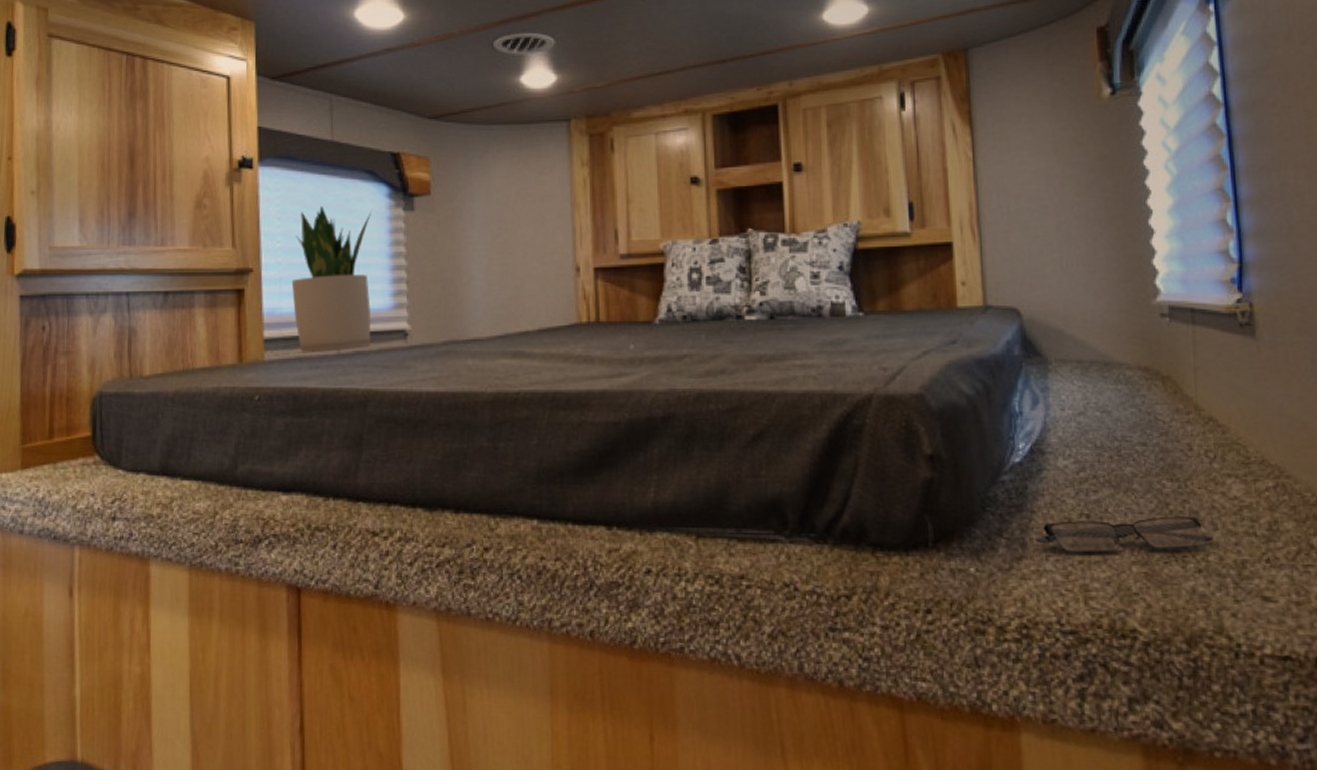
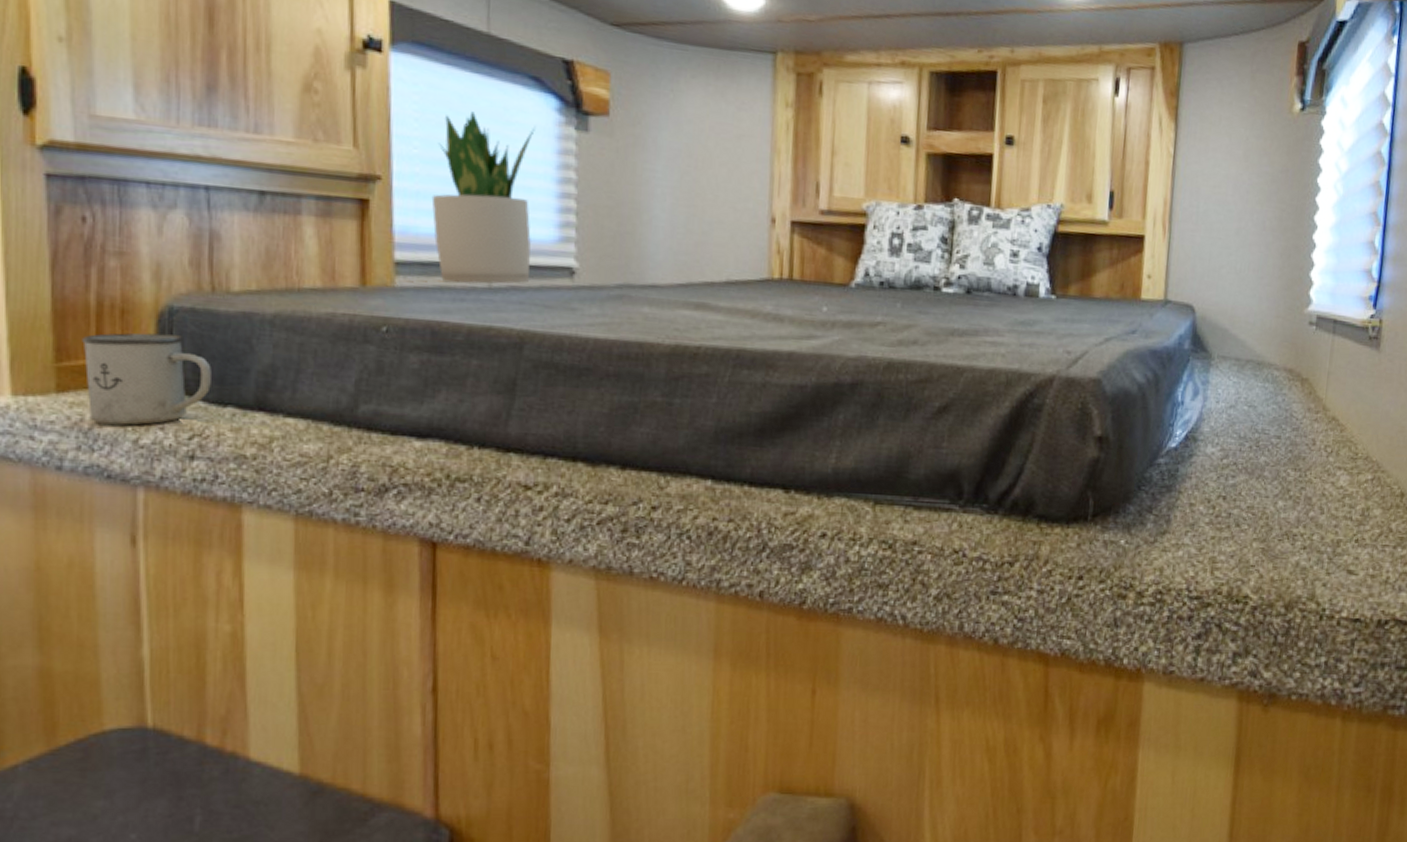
mug: none [40,416,130,494] -> present [82,332,213,426]
glasses: present [1034,516,1214,553] -> none [1178,500,1320,530]

